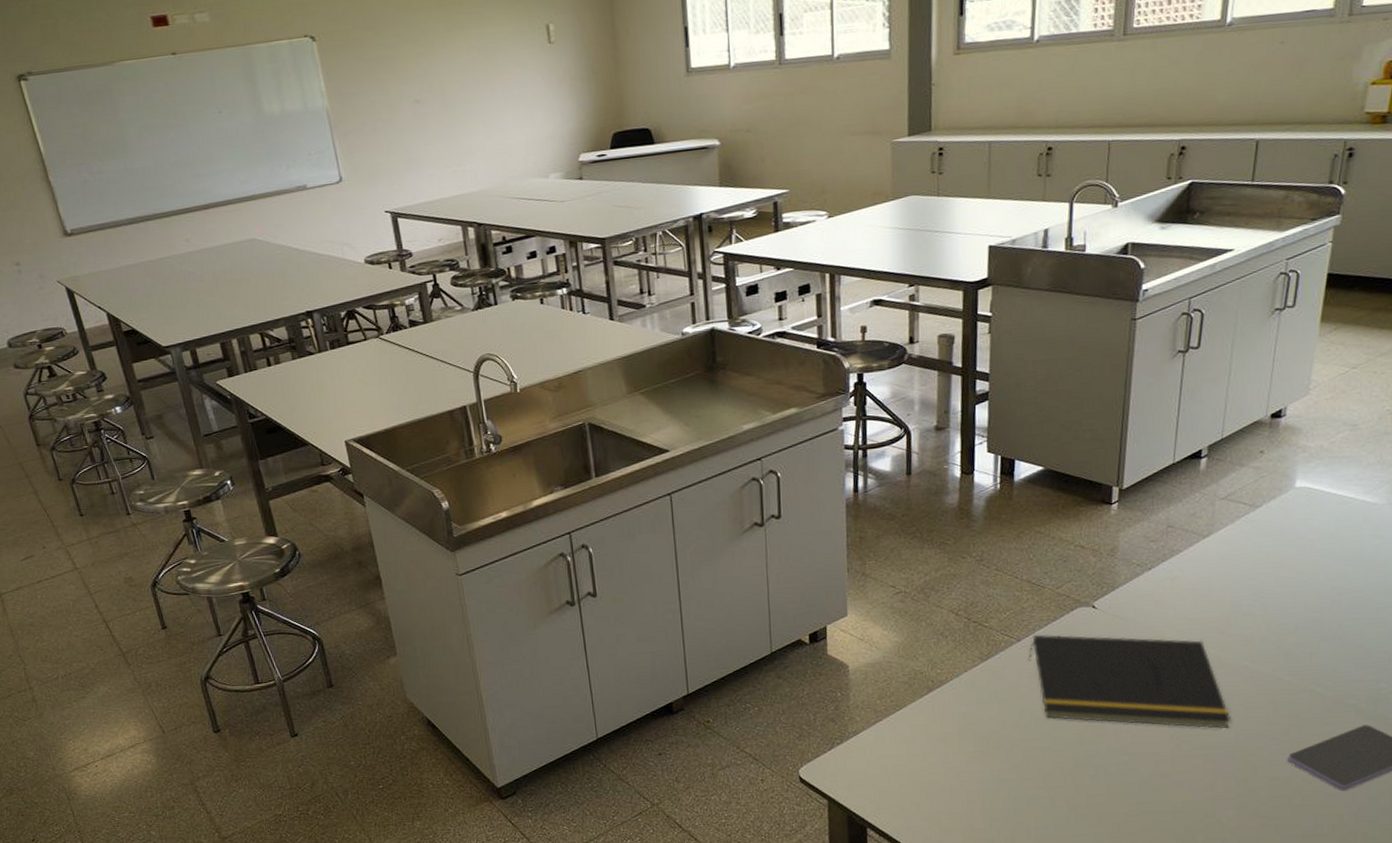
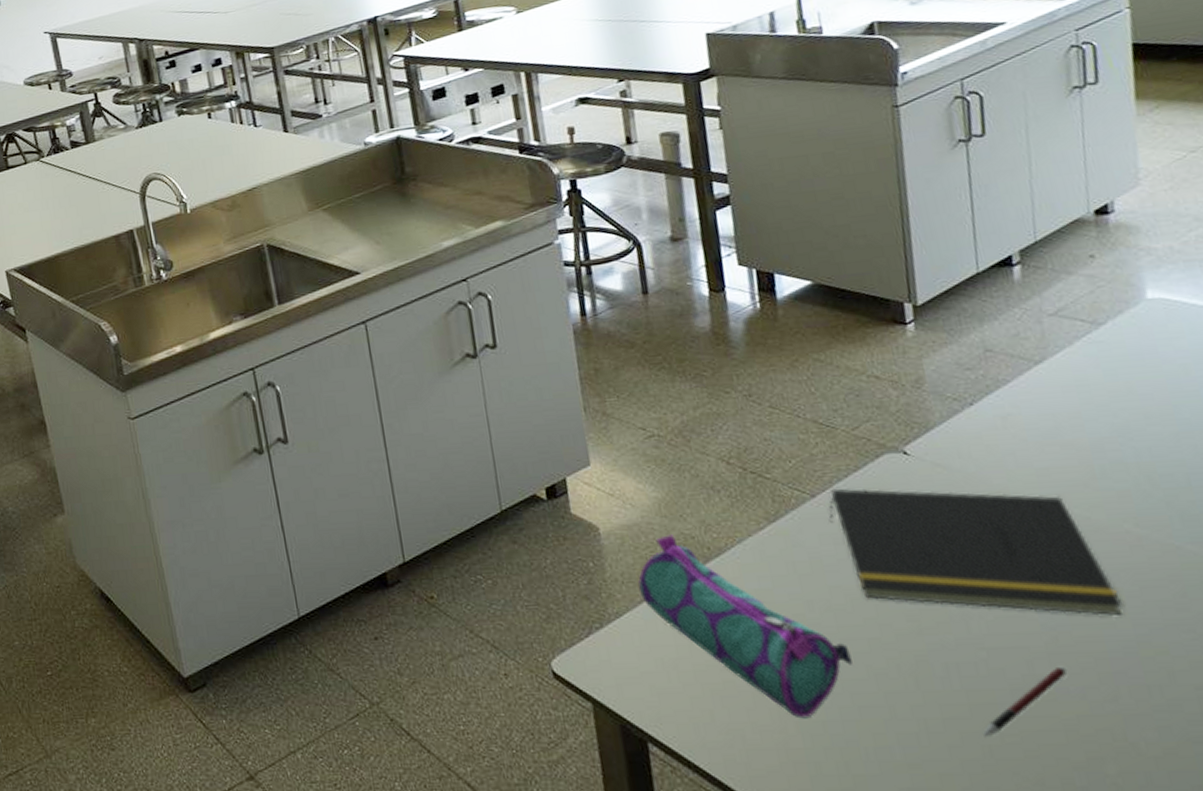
pencil case: none [875,671,1029,808] -> present [638,534,853,719]
pen: none [1115,765,1183,818] -> present [983,666,1068,738]

